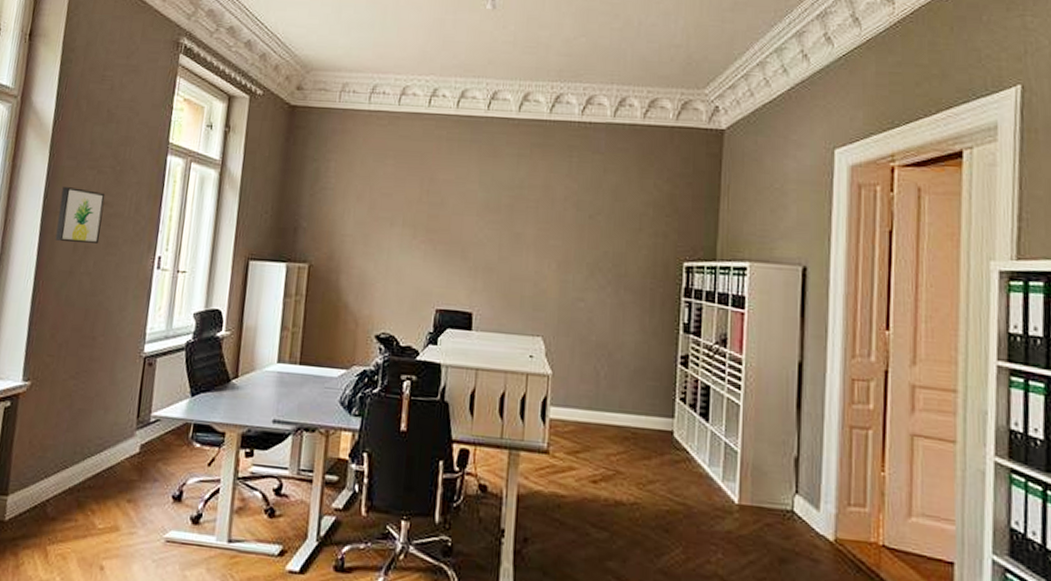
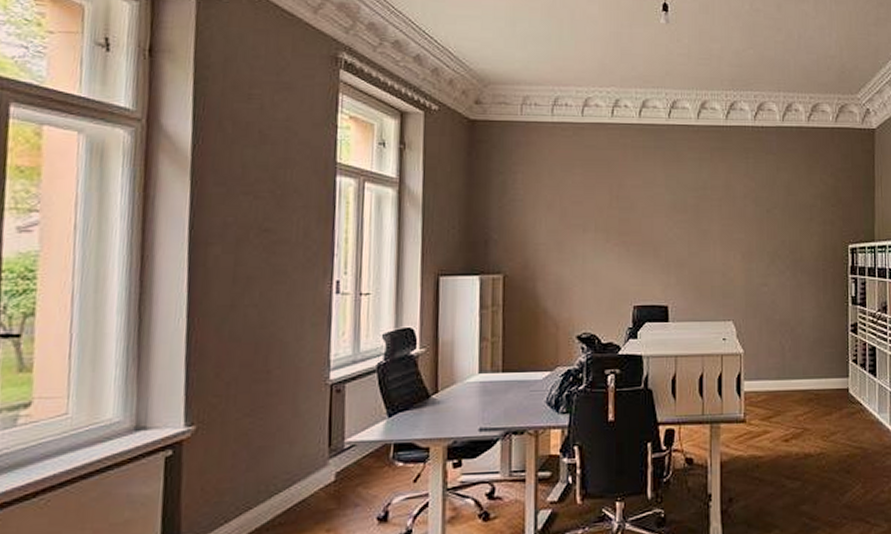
wall art: present [55,187,106,243] -> none [209,216,266,273]

